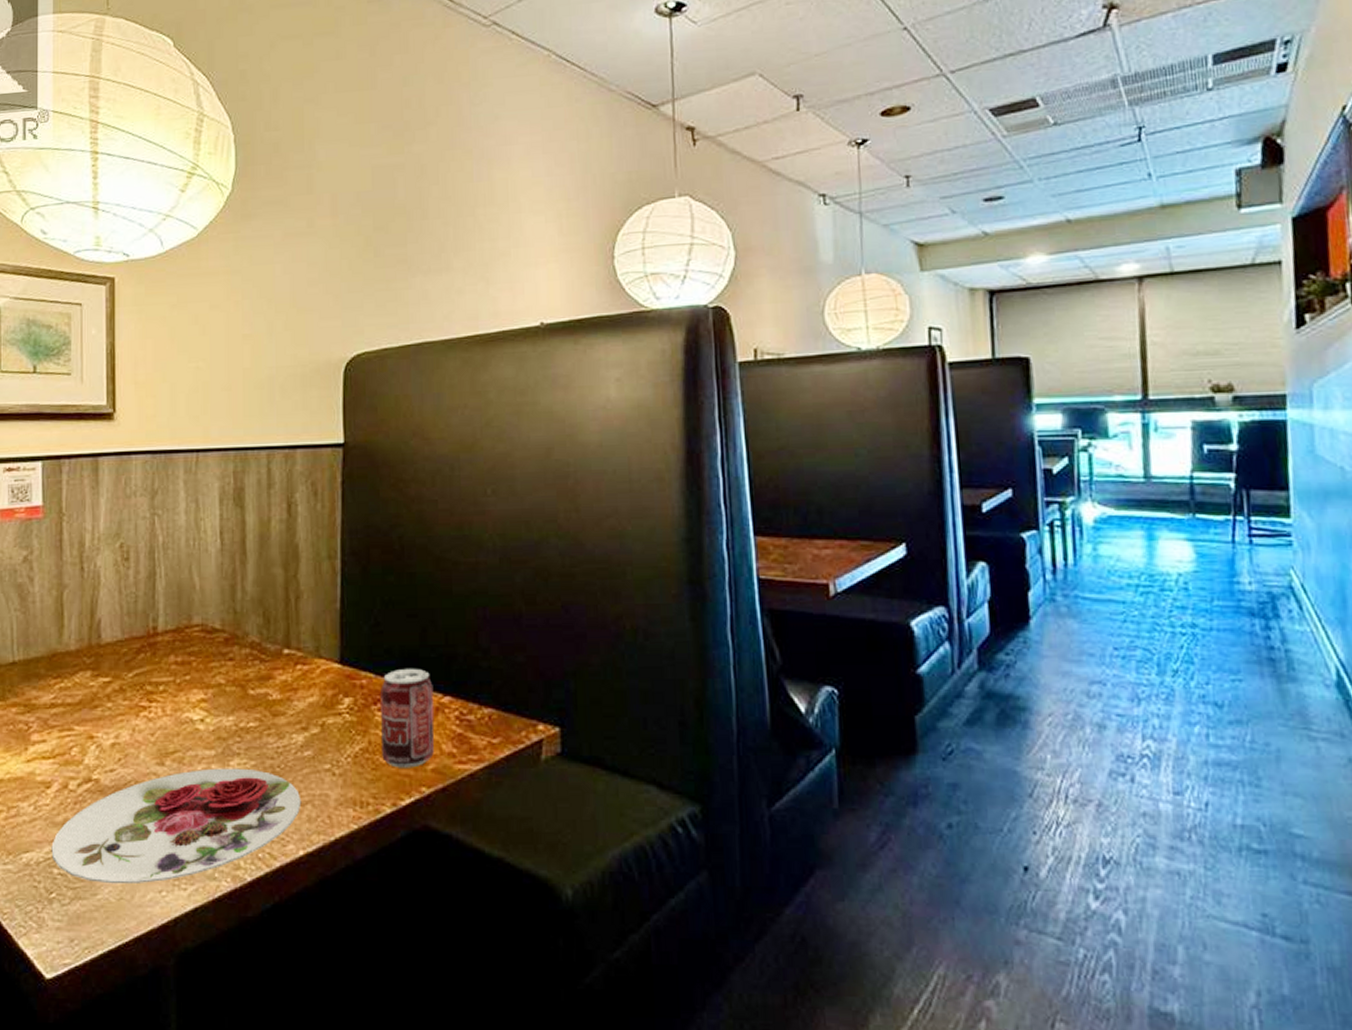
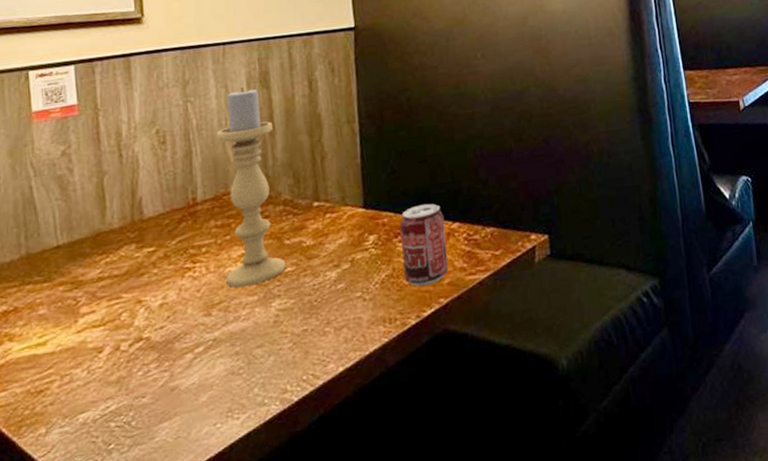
plate: present [51,768,302,884] -> none [107,306,338,428]
candle holder: none [183,504,247,738] -> present [216,87,285,288]

